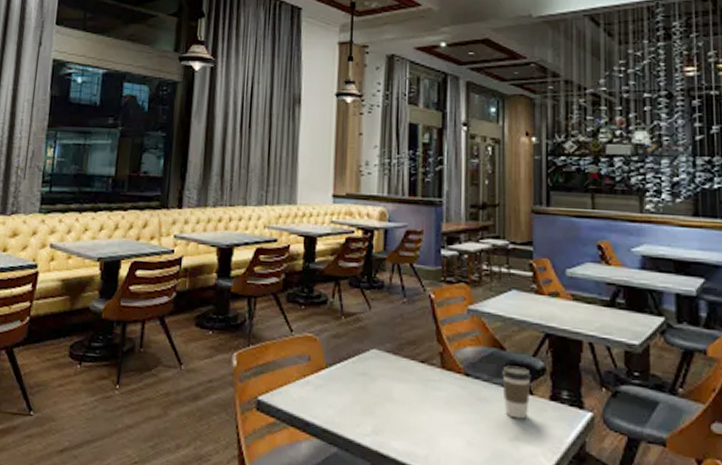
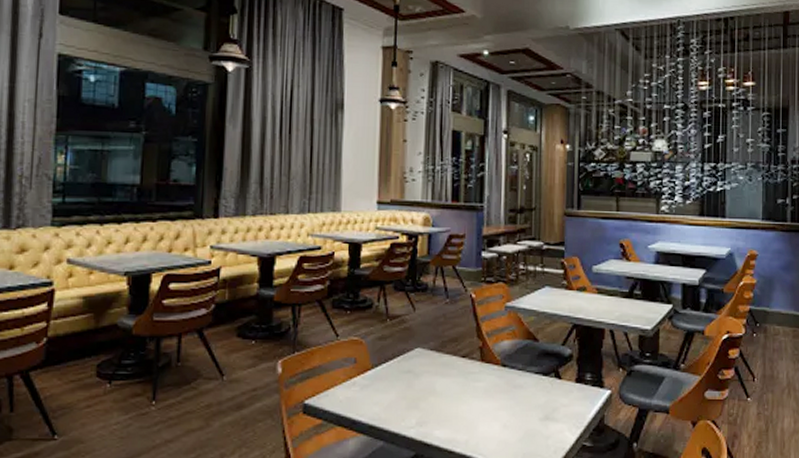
coffee cup: present [502,365,531,419] -> none [535,355,560,401]

